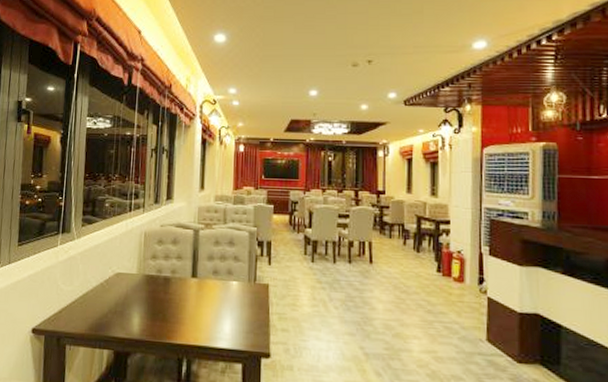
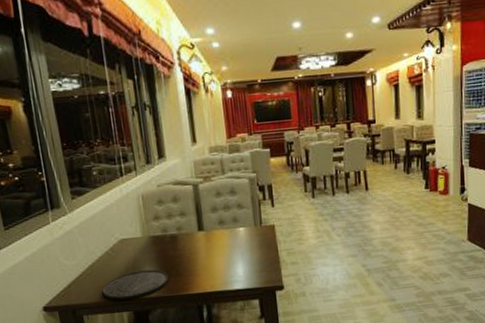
plate: none [90,308,155,337] -> present [103,269,169,300]

